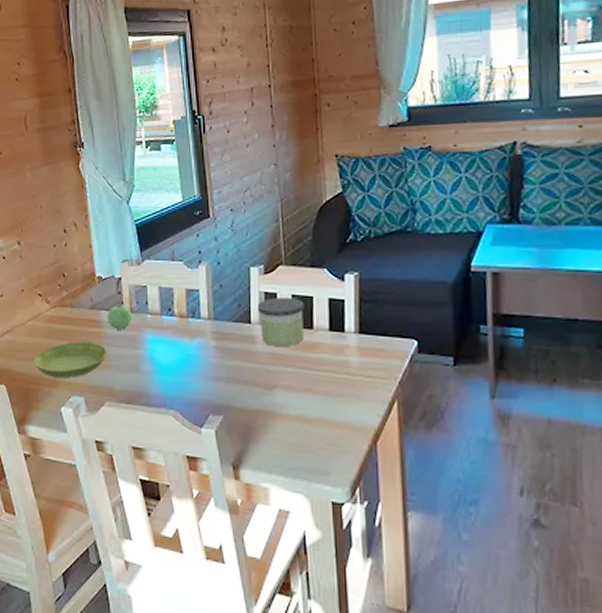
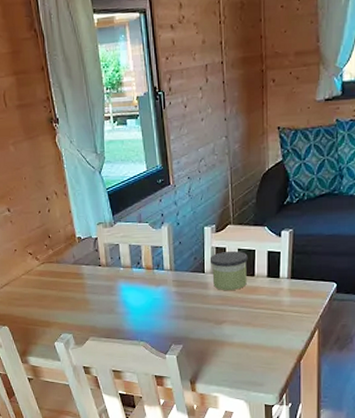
saucer: present [33,342,108,377] -> none [29,291,89,319]
apple: present [108,305,132,332] -> none [88,260,108,282]

